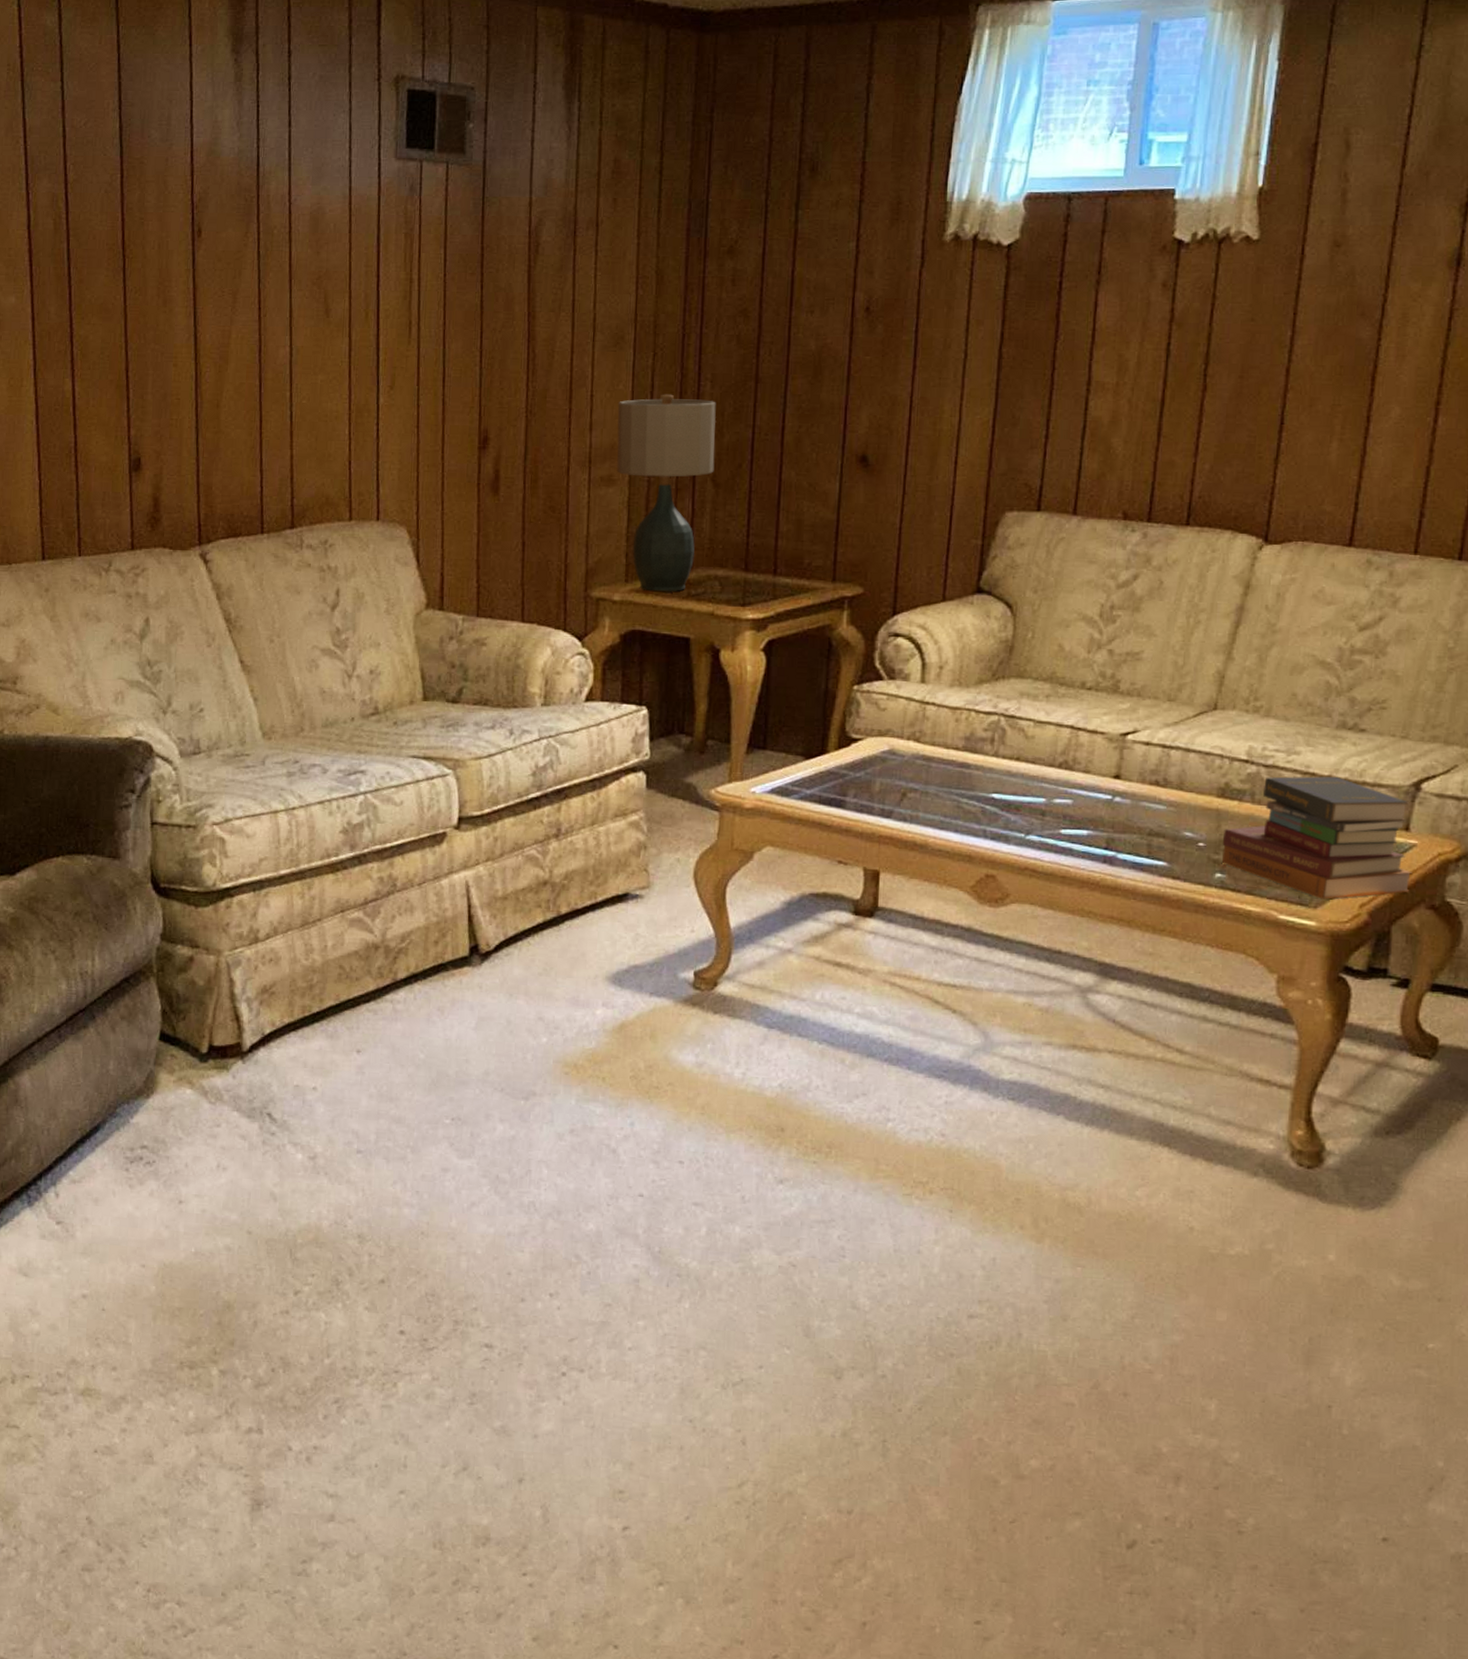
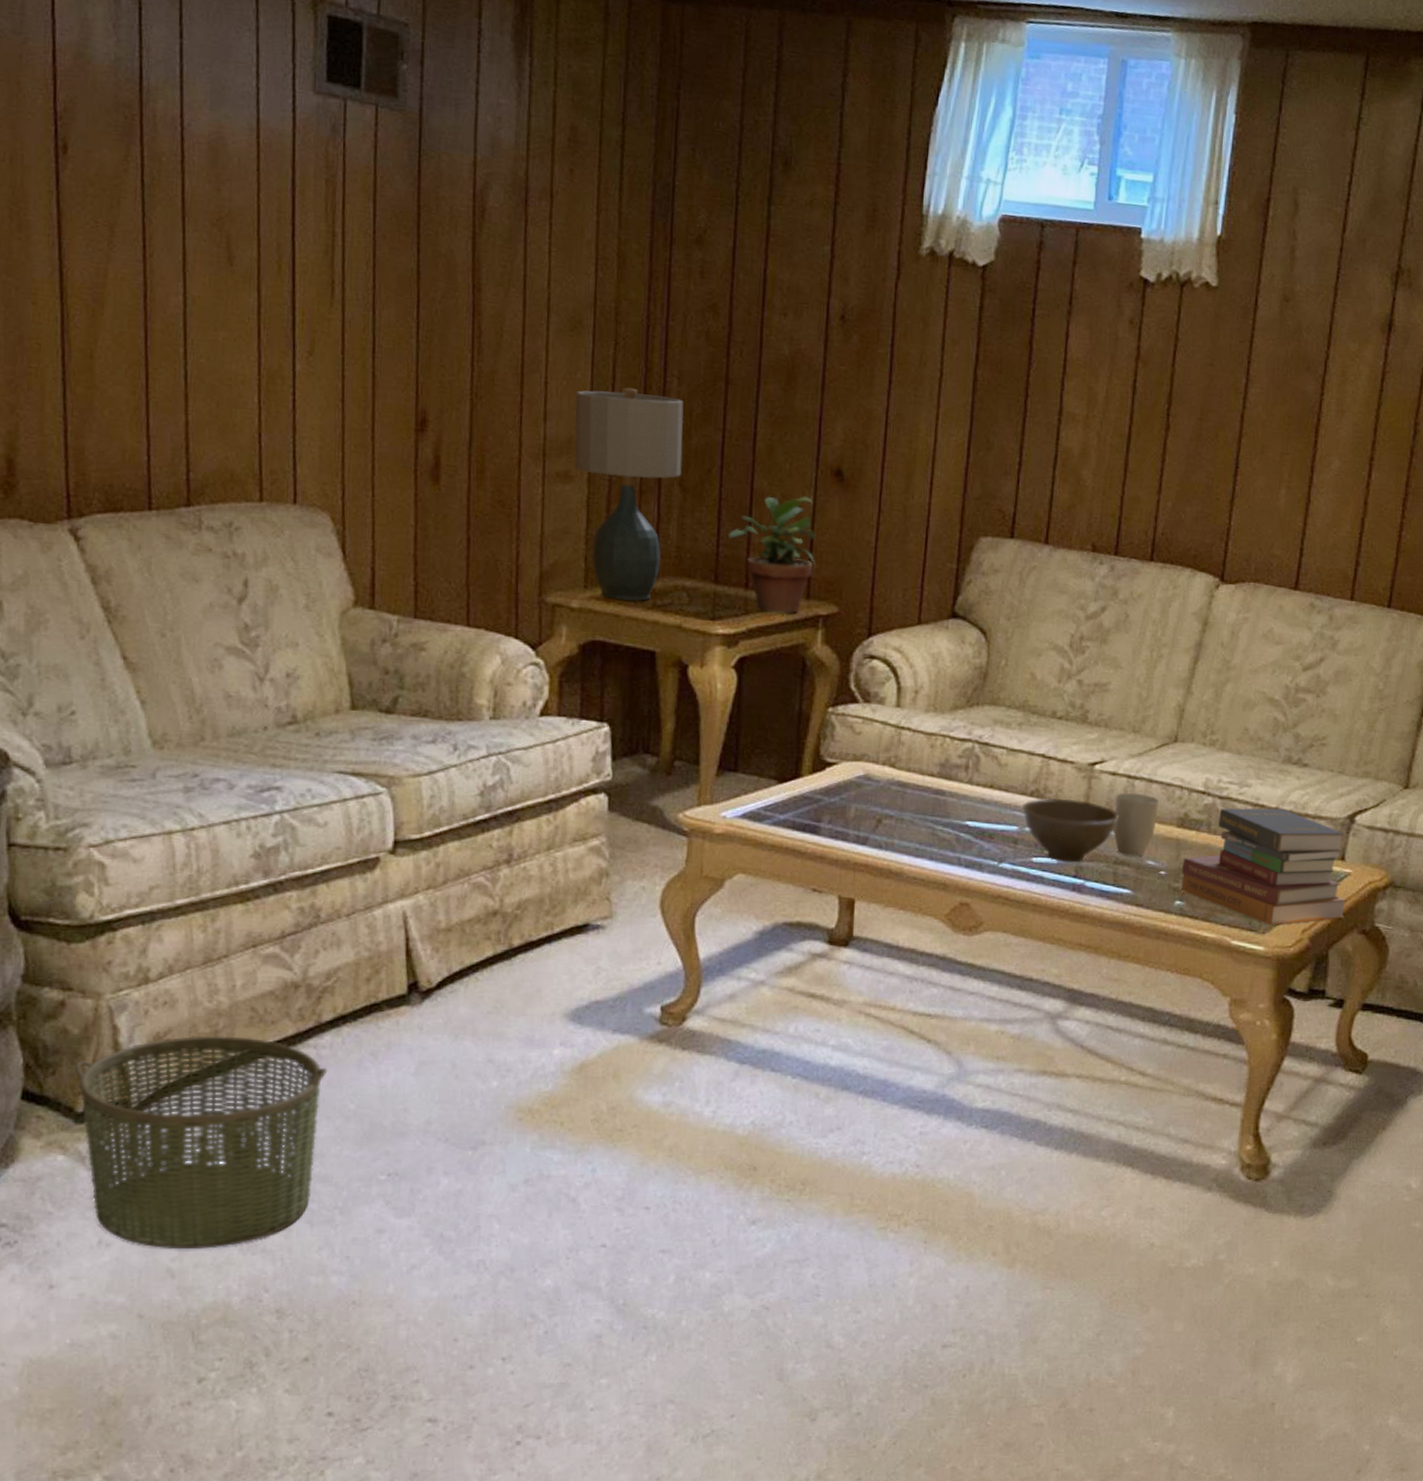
basket: none [201,989,402,1177] -> present [75,1035,328,1249]
potted plant: none [757,484,843,597] -> present [727,496,817,614]
bowl: none [1049,769,1153,835] -> present [1021,797,1119,863]
mug: none [1147,763,1197,828] -> present [1113,793,1159,857]

